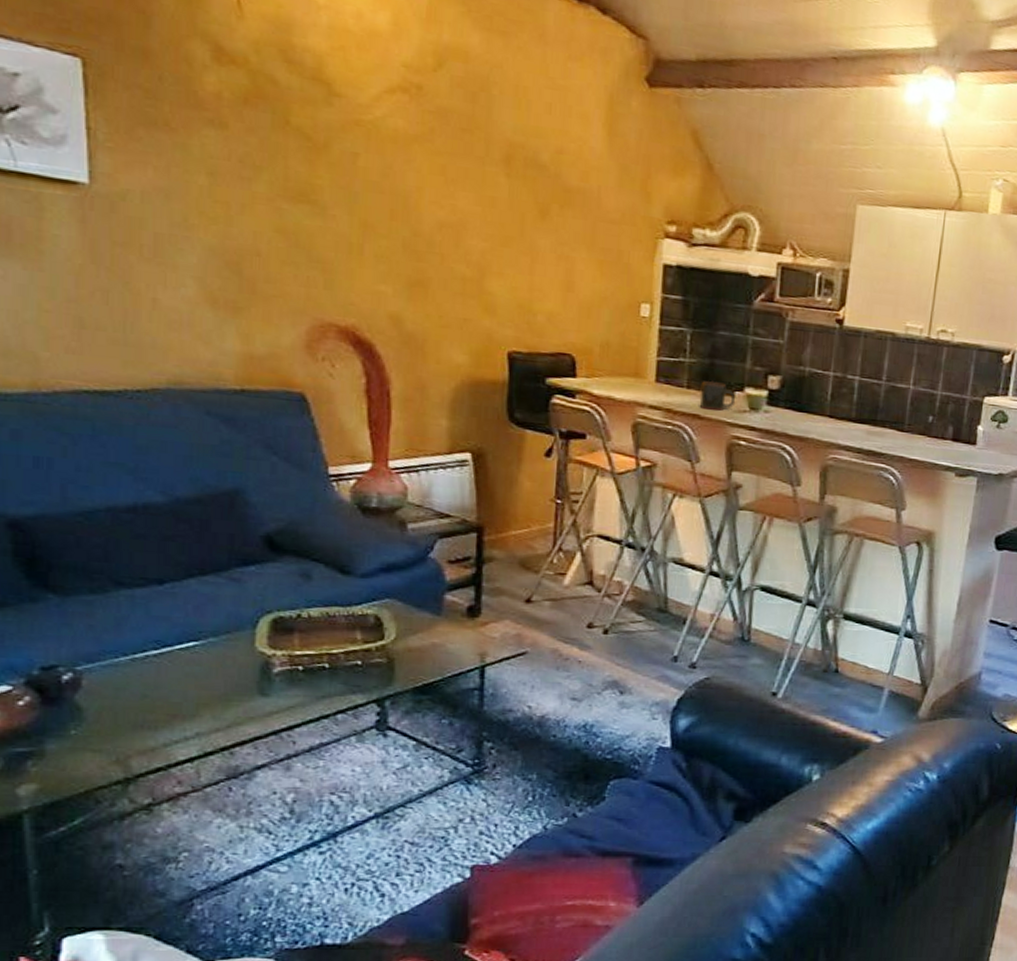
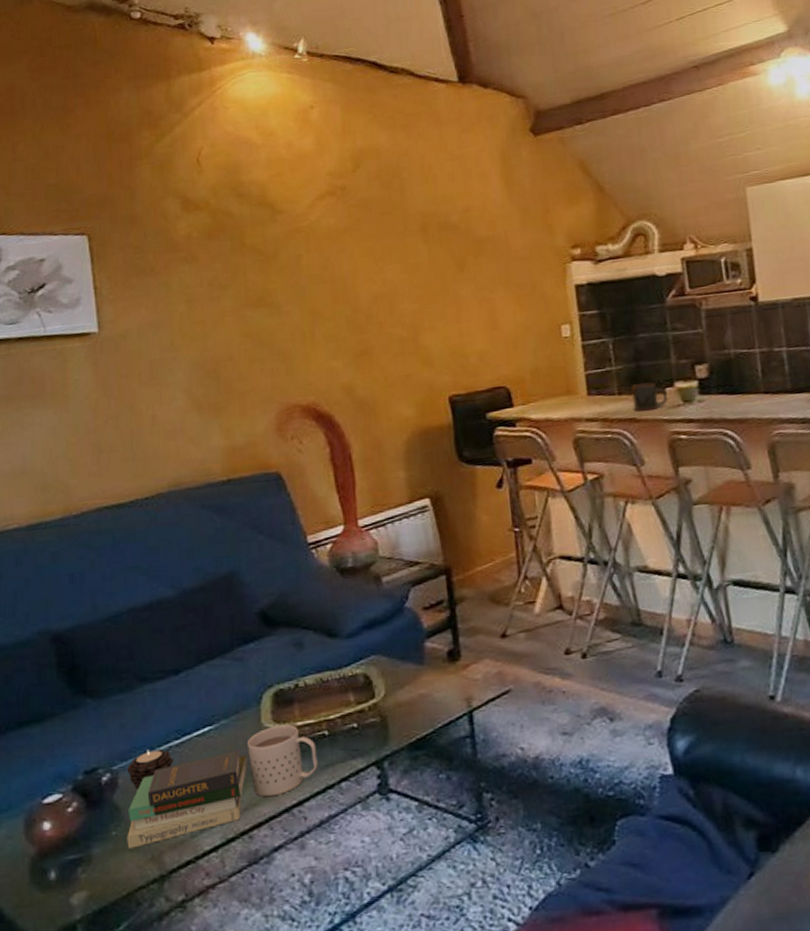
books: none [88,669,235,749] -> present [127,750,248,849]
candle: none [93,655,151,693] -> present [127,750,174,790]
mug: none [237,651,315,719] -> present [247,724,318,797]

